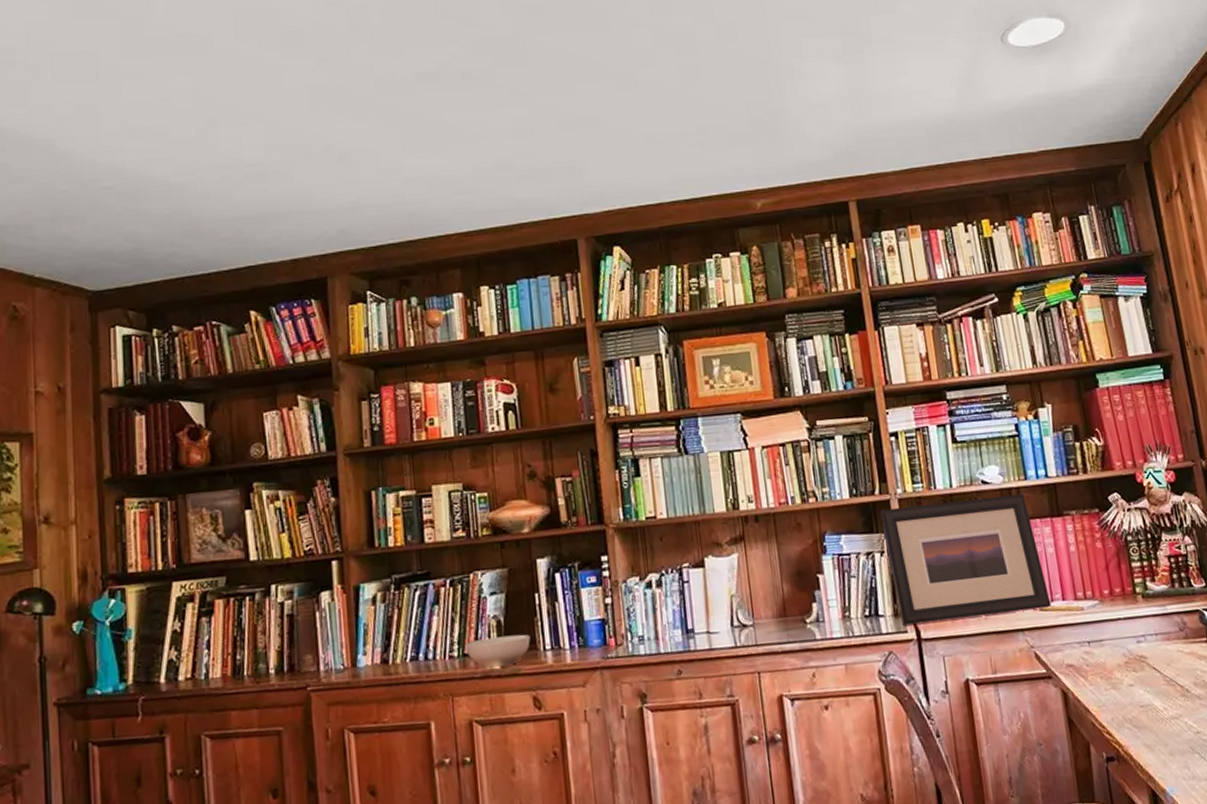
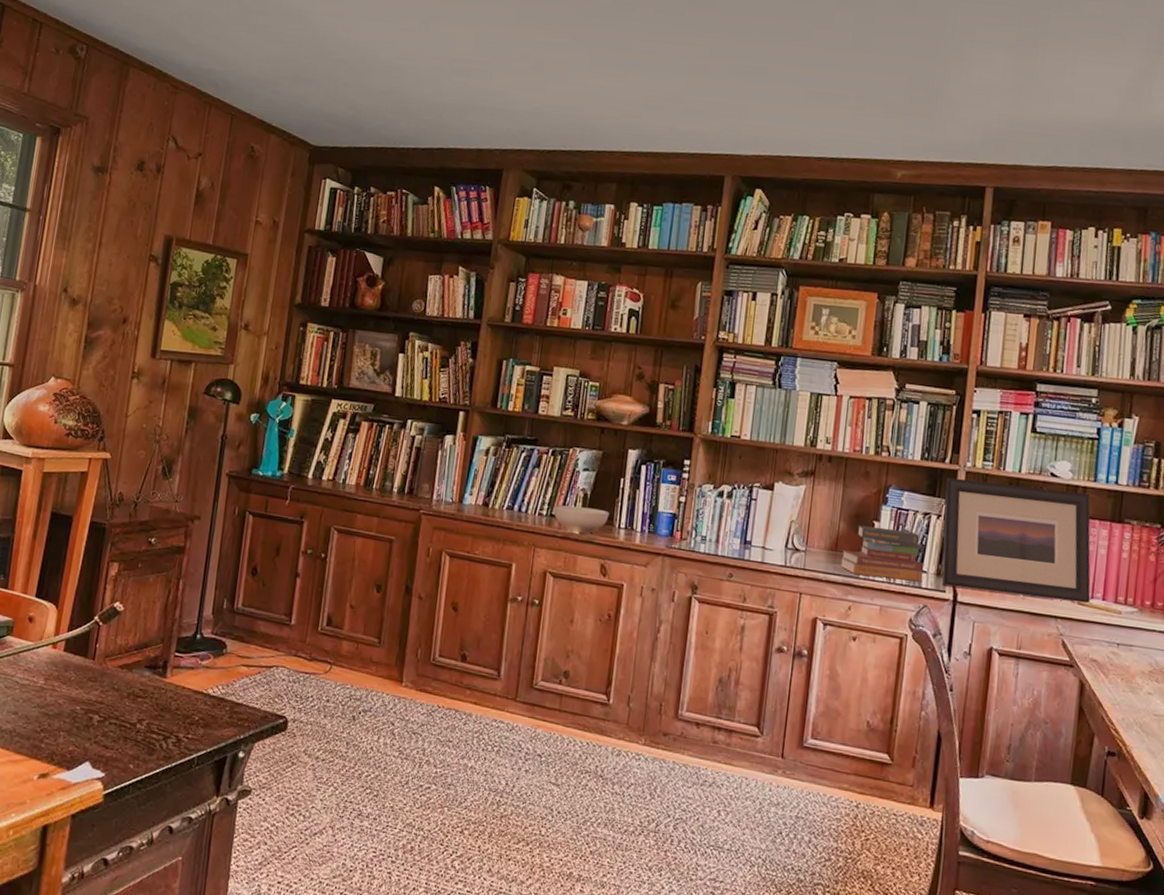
books: none [792,576,881,637] -> present [841,525,924,582]

